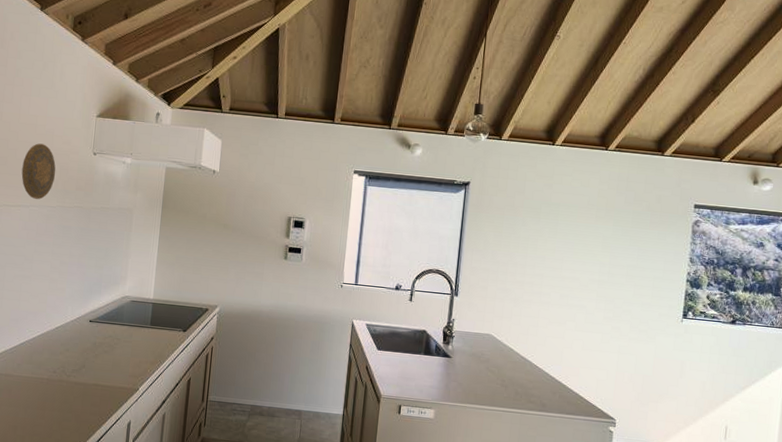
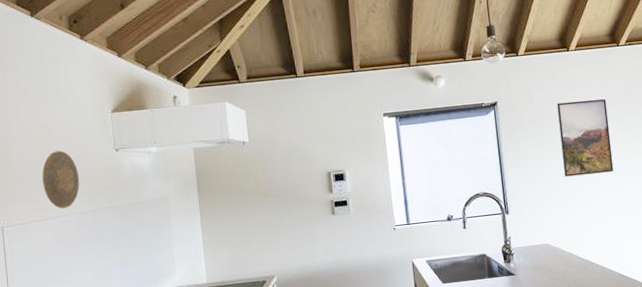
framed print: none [523,195,582,277] -> present [557,99,614,177]

